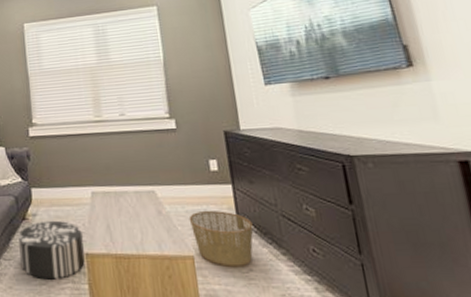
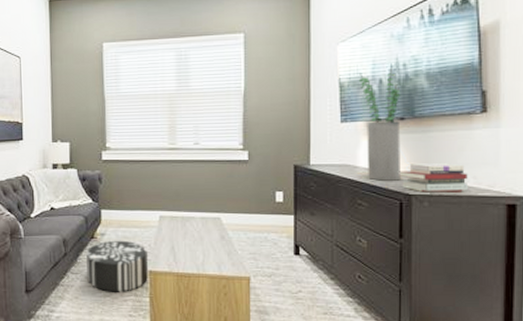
basket: present [188,210,254,267] -> none [249,237,308,288]
vase: none [275,28,337,143] -> present [358,67,401,181]
books: none [334,120,412,153] -> present [399,163,468,193]

